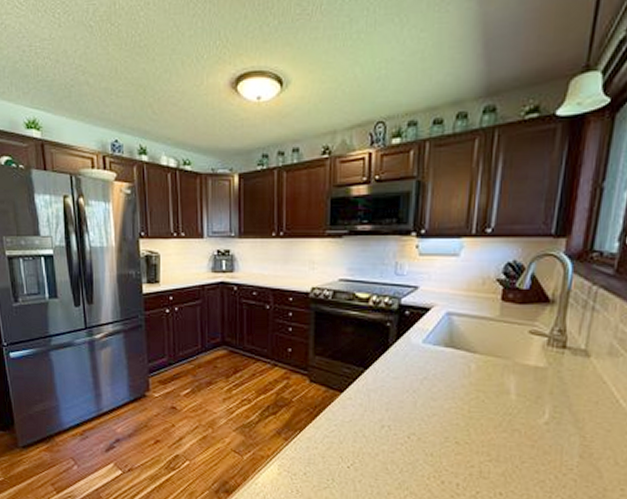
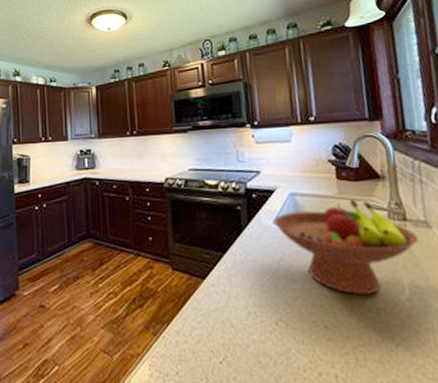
fruit bowl: none [423,322,573,417] -> present [273,198,419,294]

